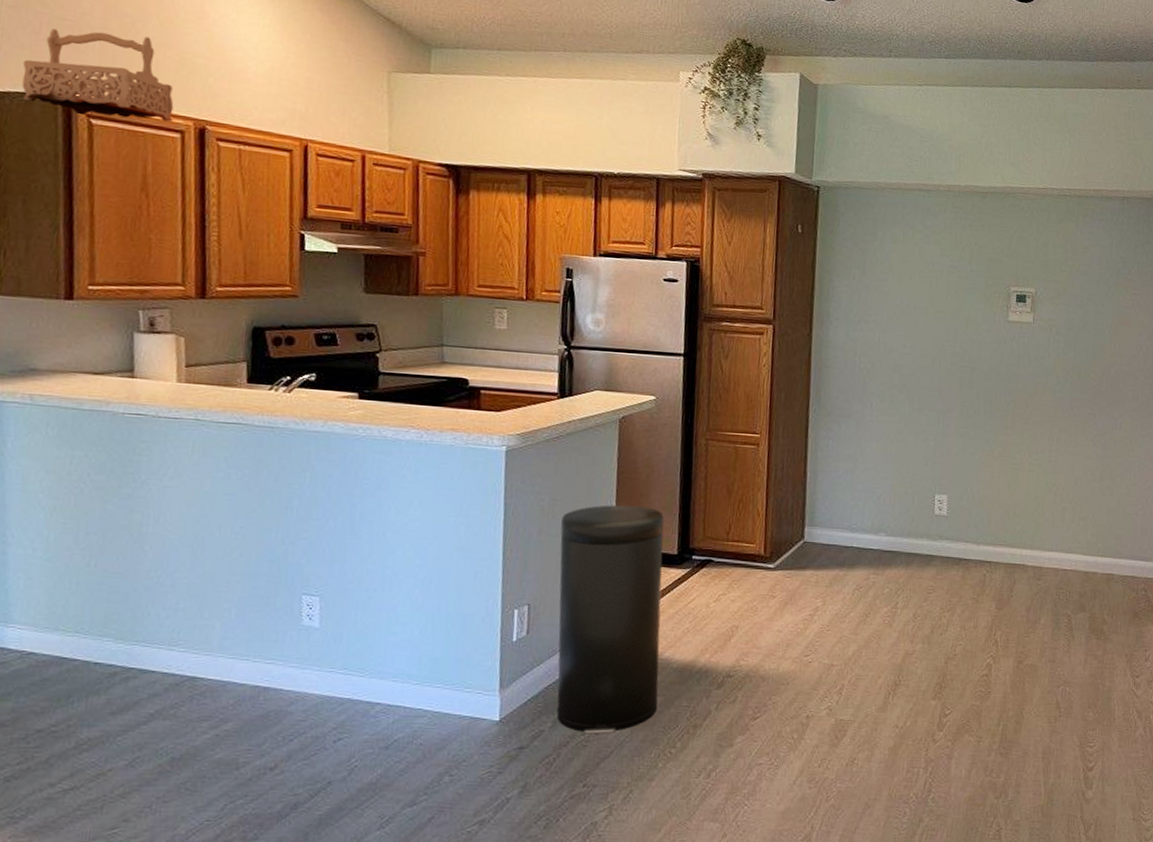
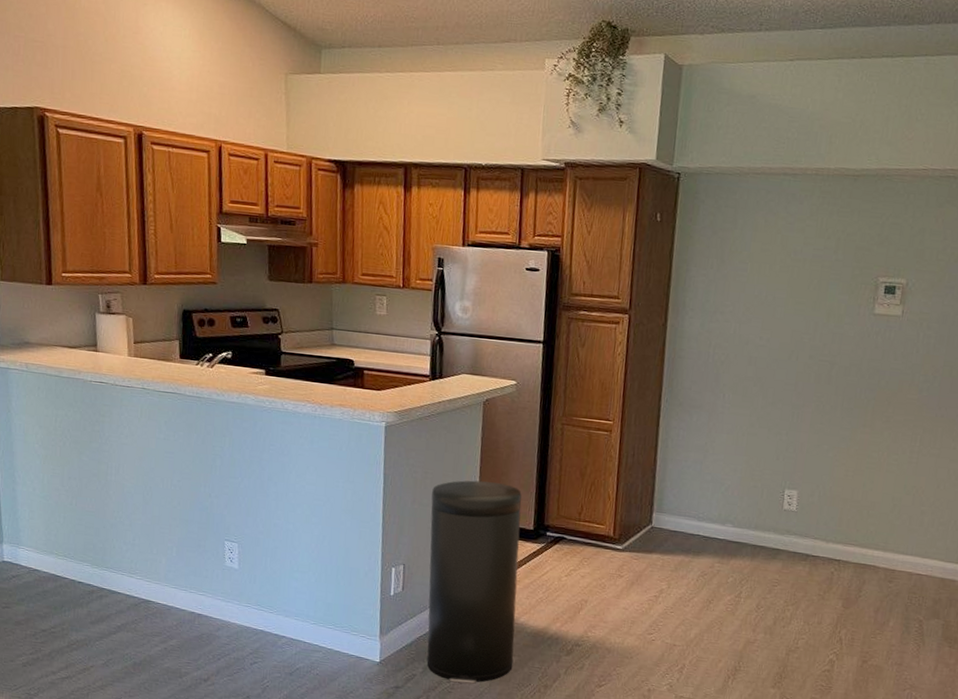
decorative basket: present [22,28,174,122] -> none [8,50,118,129]

